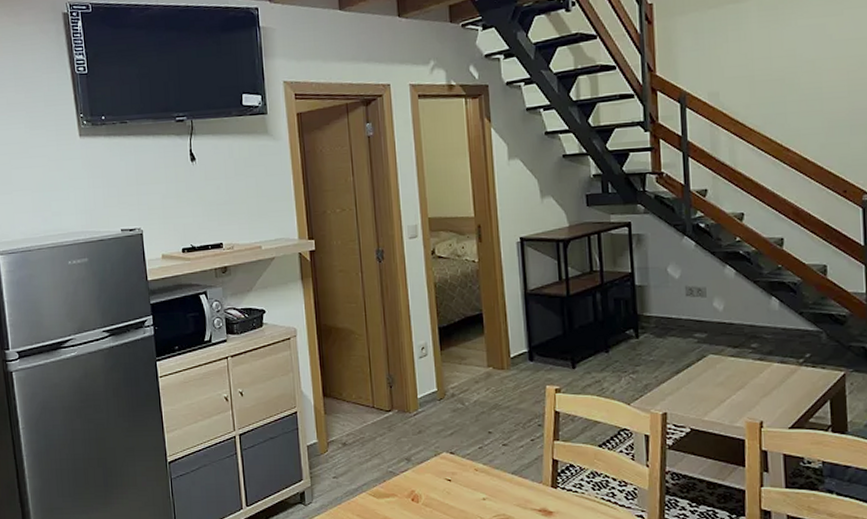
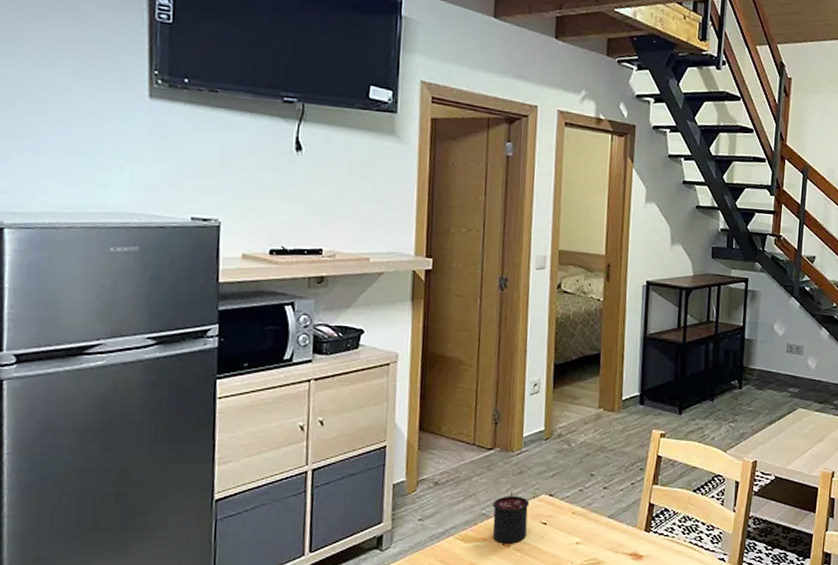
candle: none [398,450,433,500] -> present [492,491,530,544]

